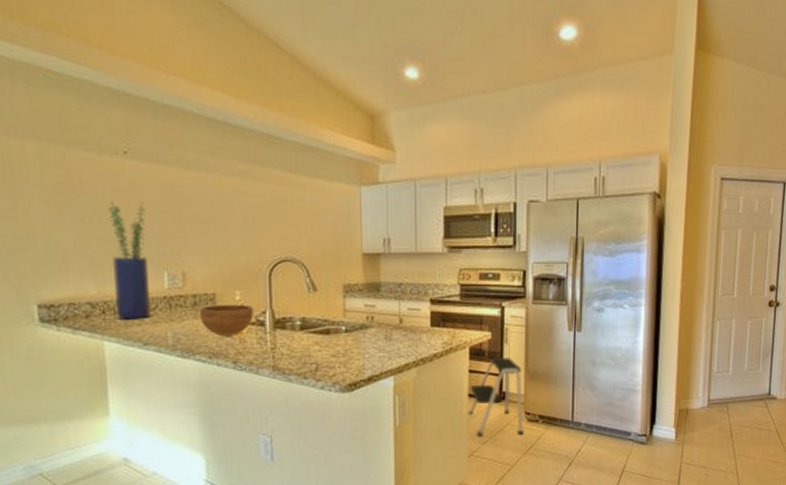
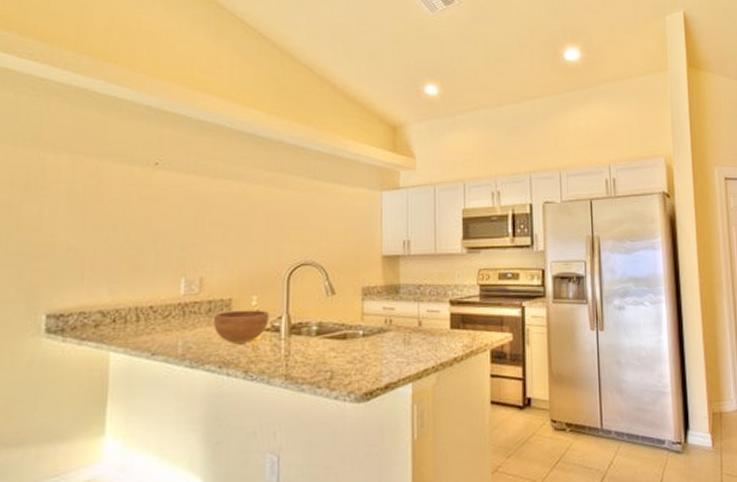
vase: present [109,201,151,320] -> none [128,209,169,329]
step stool: present [468,358,524,437] -> none [491,360,551,449]

